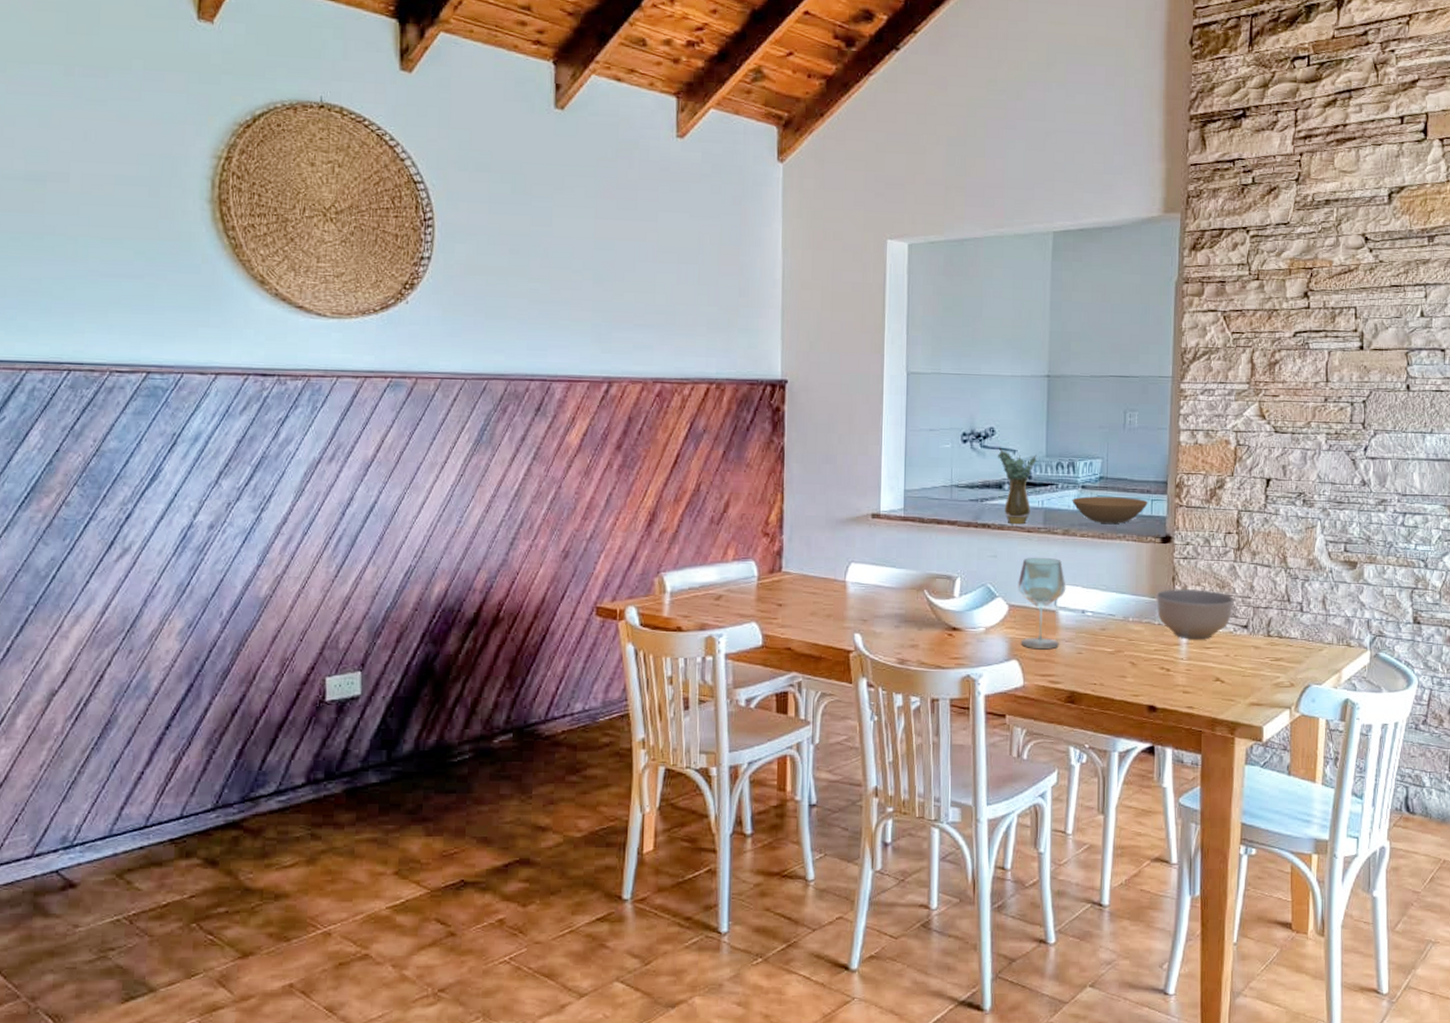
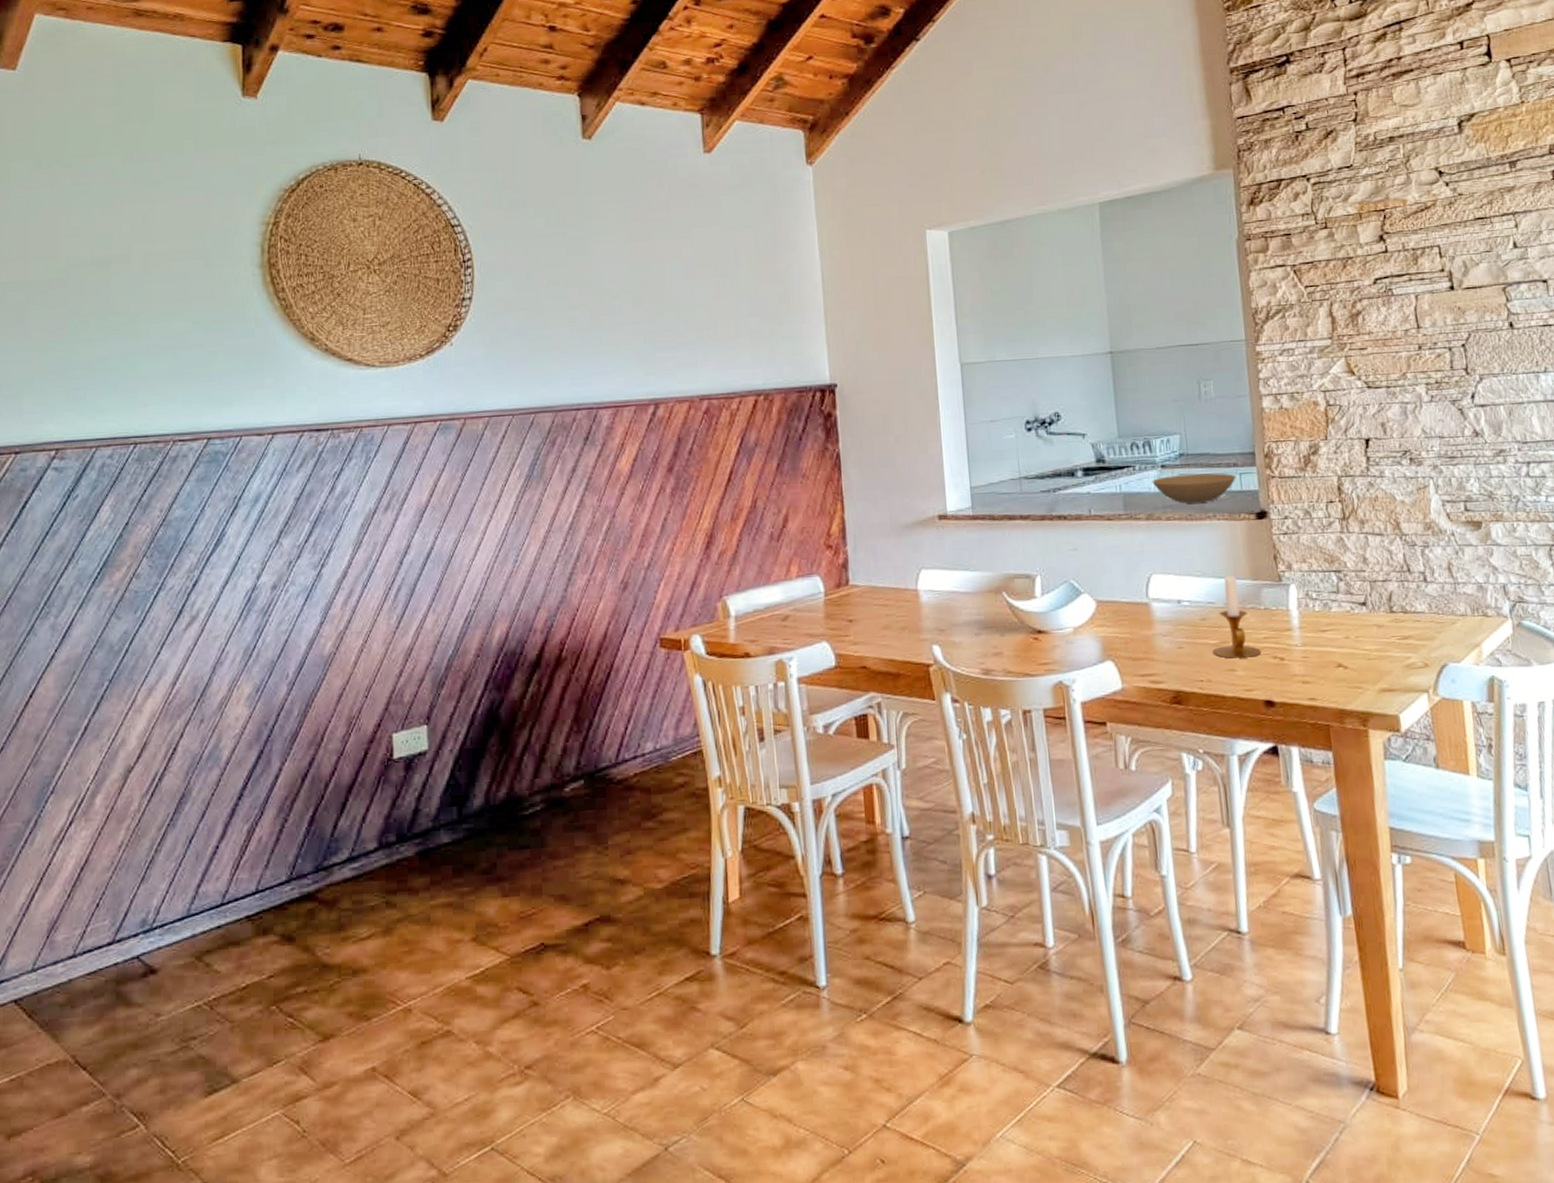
vase: present [998,447,1037,525] -> none [1066,432,1109,514]
wine glass: present [1018,557,1066,650] -> none [1103,545,1157,647]
candlestick: none [1107,592,1151,666] -> present [1212,575,1262,659]
bowl: present [1155,589,1234,640] -> none [1256,566,1347,623]

